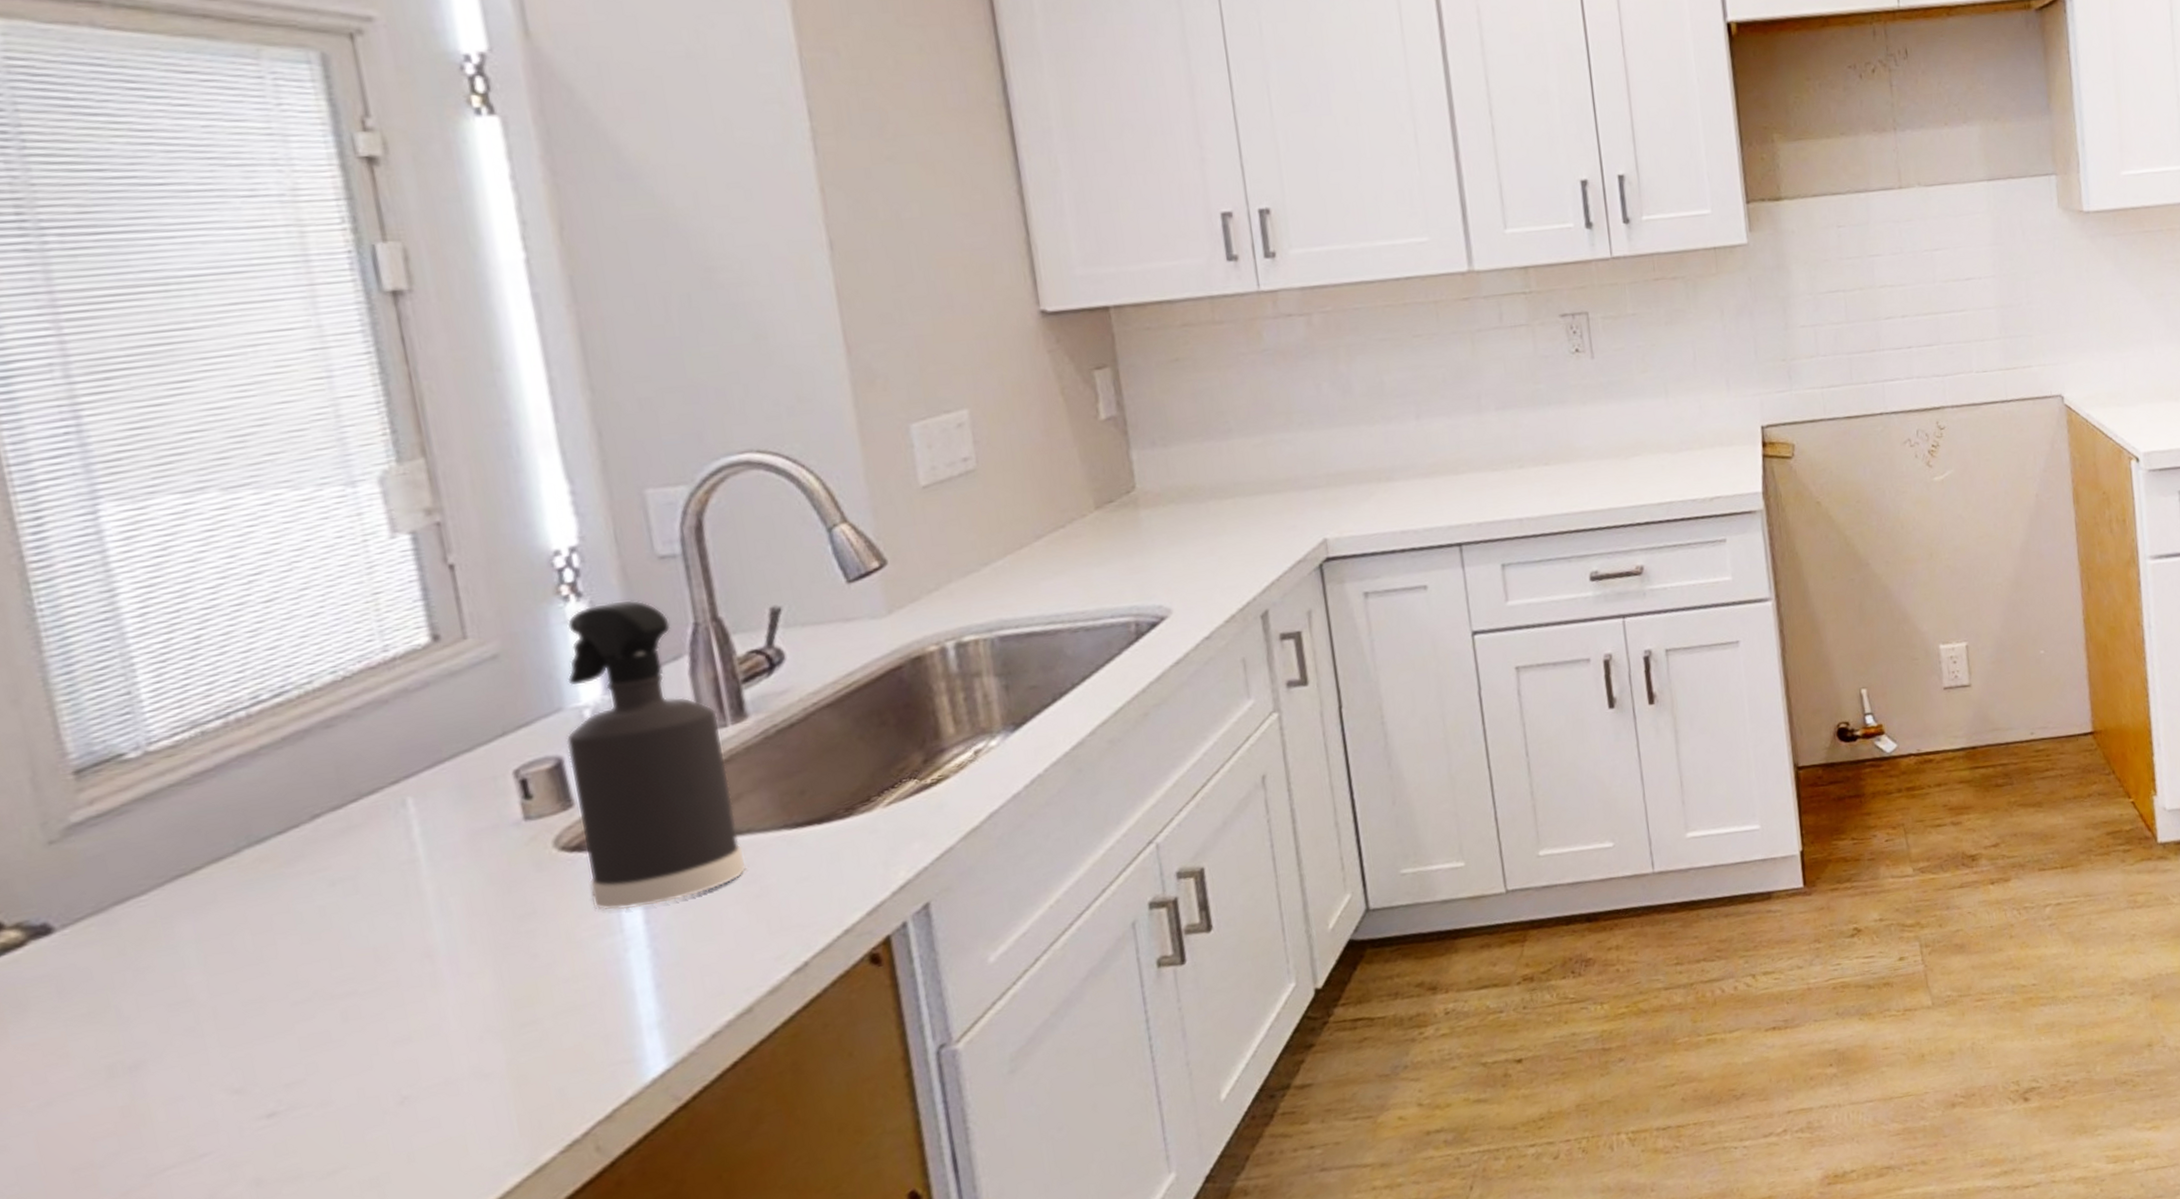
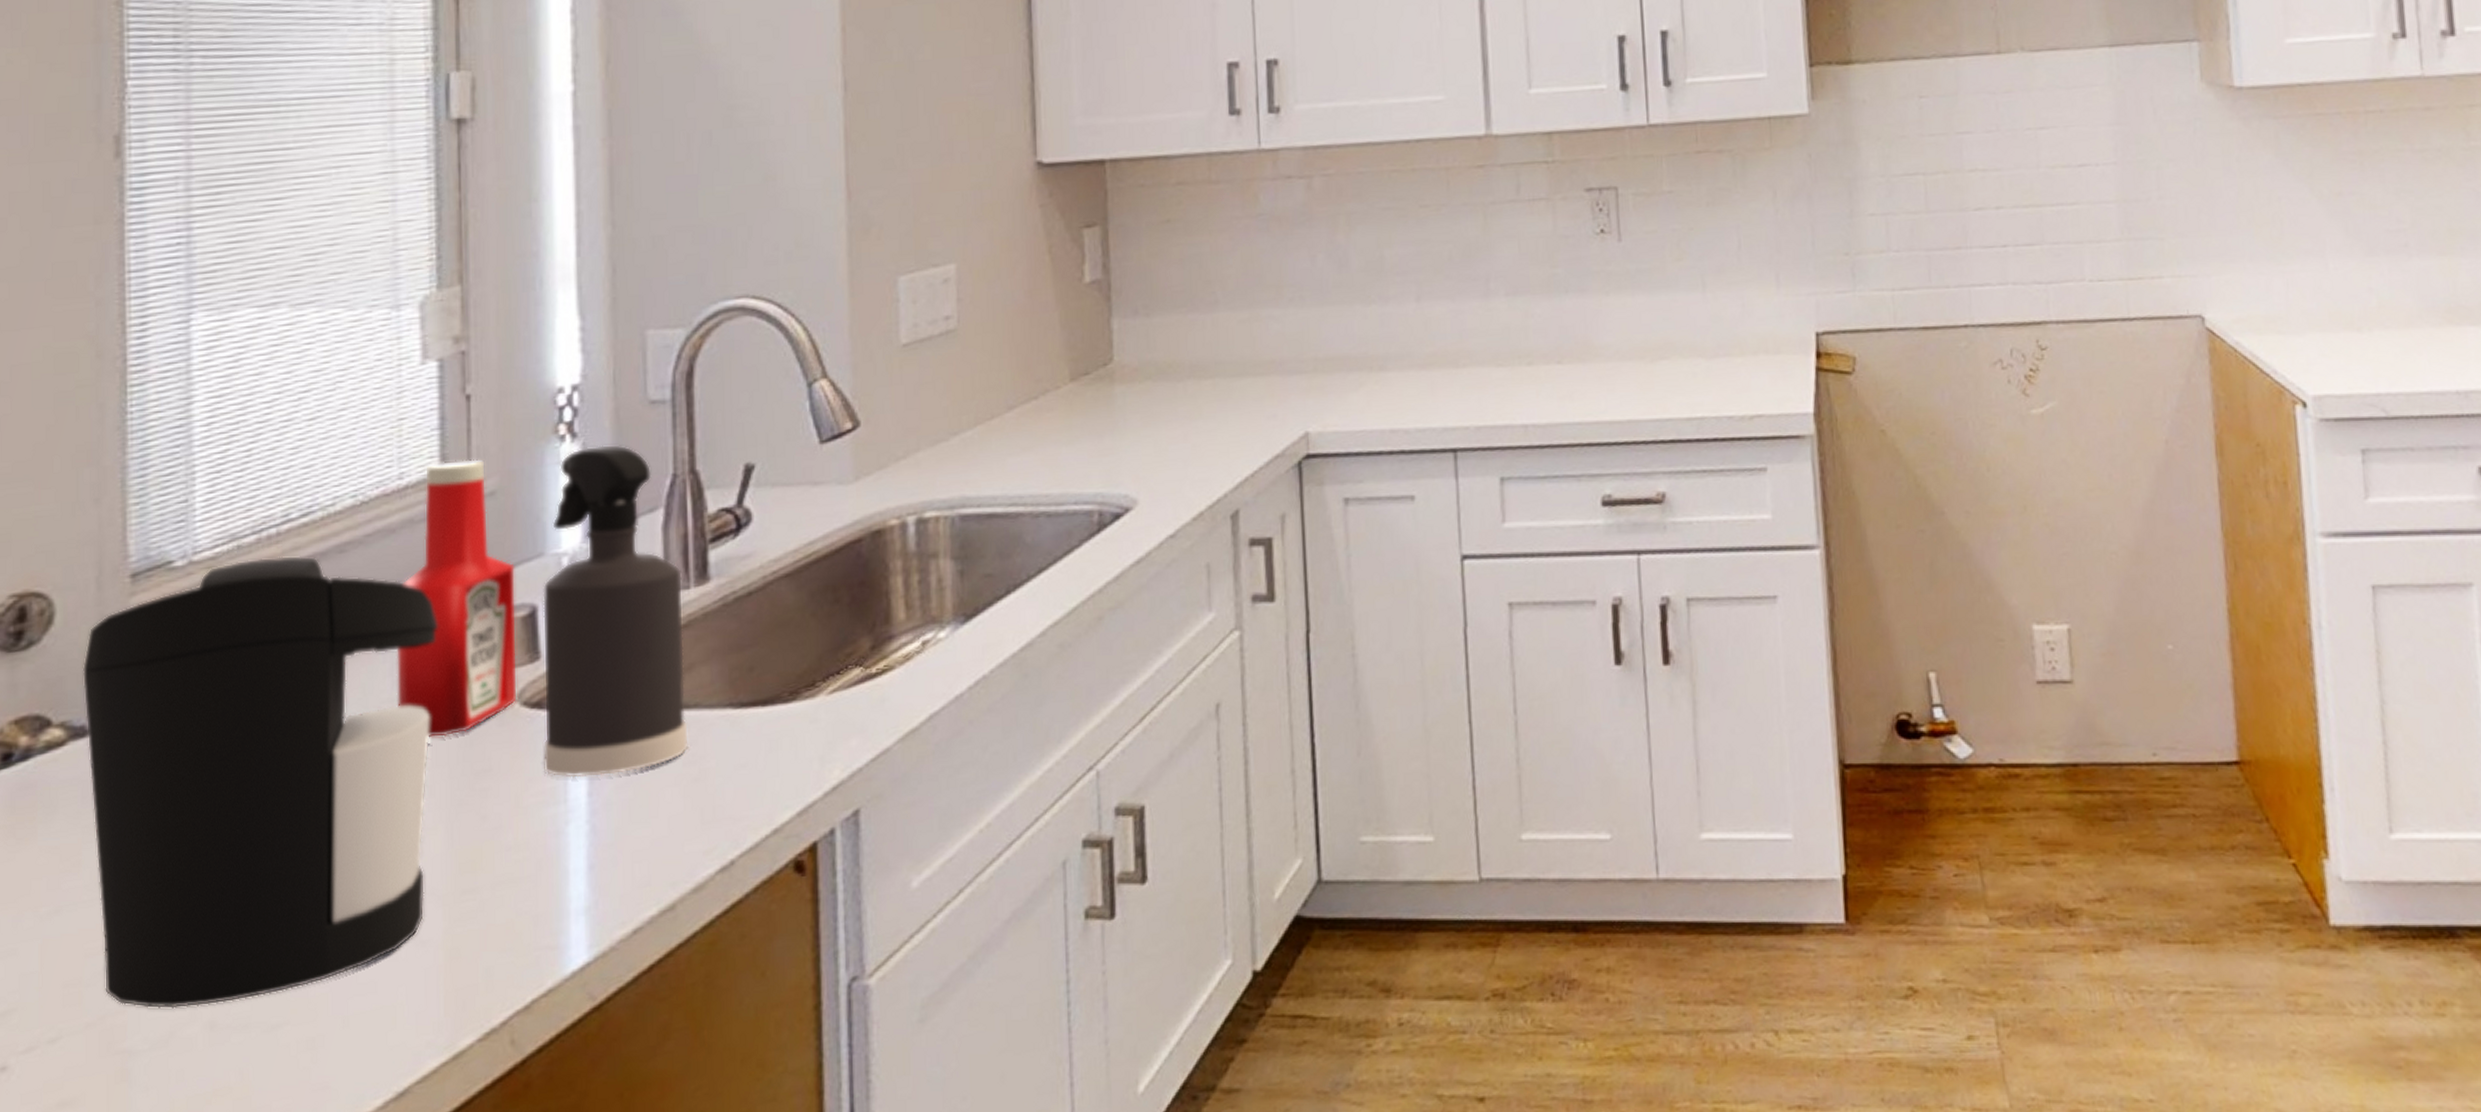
coffee maker: none [31,734,483,1179] -> present [82,556,438,1009]
ketchup bottle: none [402,625,554,892] -> present [396,459,518,739]

